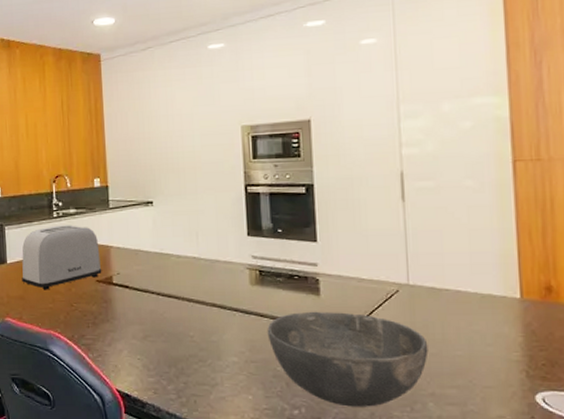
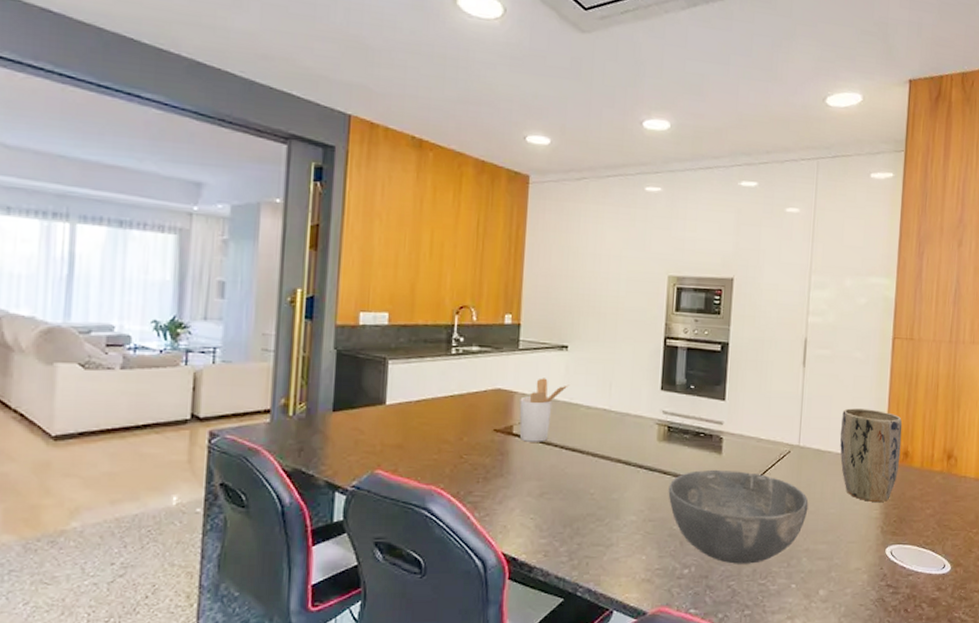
toaster: present [22,225,102,290] -> none [402,364,502,439]
utensil holder: none [115,232,159,290] -> present [519,378,570,442]
plant pot: none [457,241,542,343] -> present [840,408,903,502]

